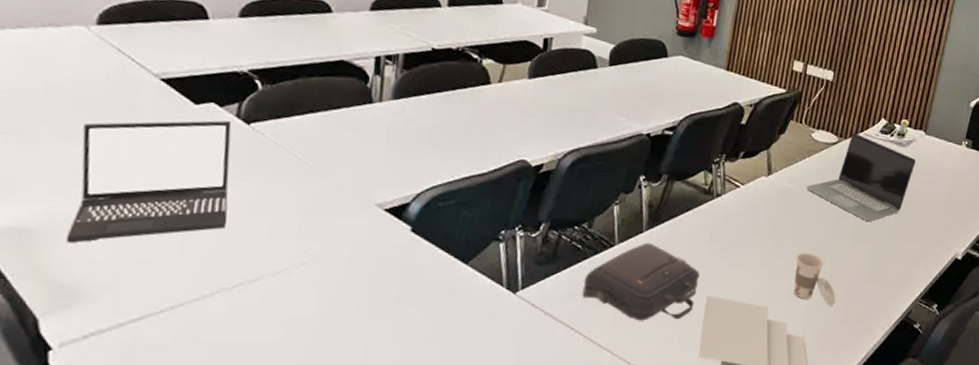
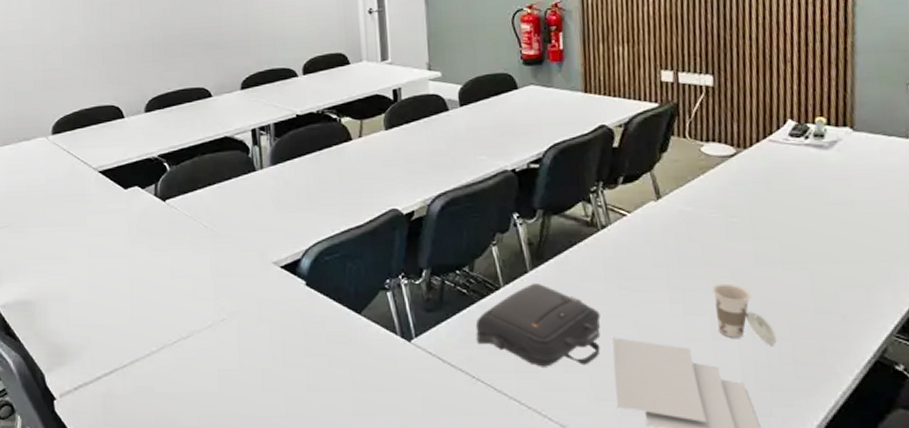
laptop: present [66,120,232,243] -> none [54,200,161,311]
laptop: present [806,132,917,222] -> none [707,140,849,243]

